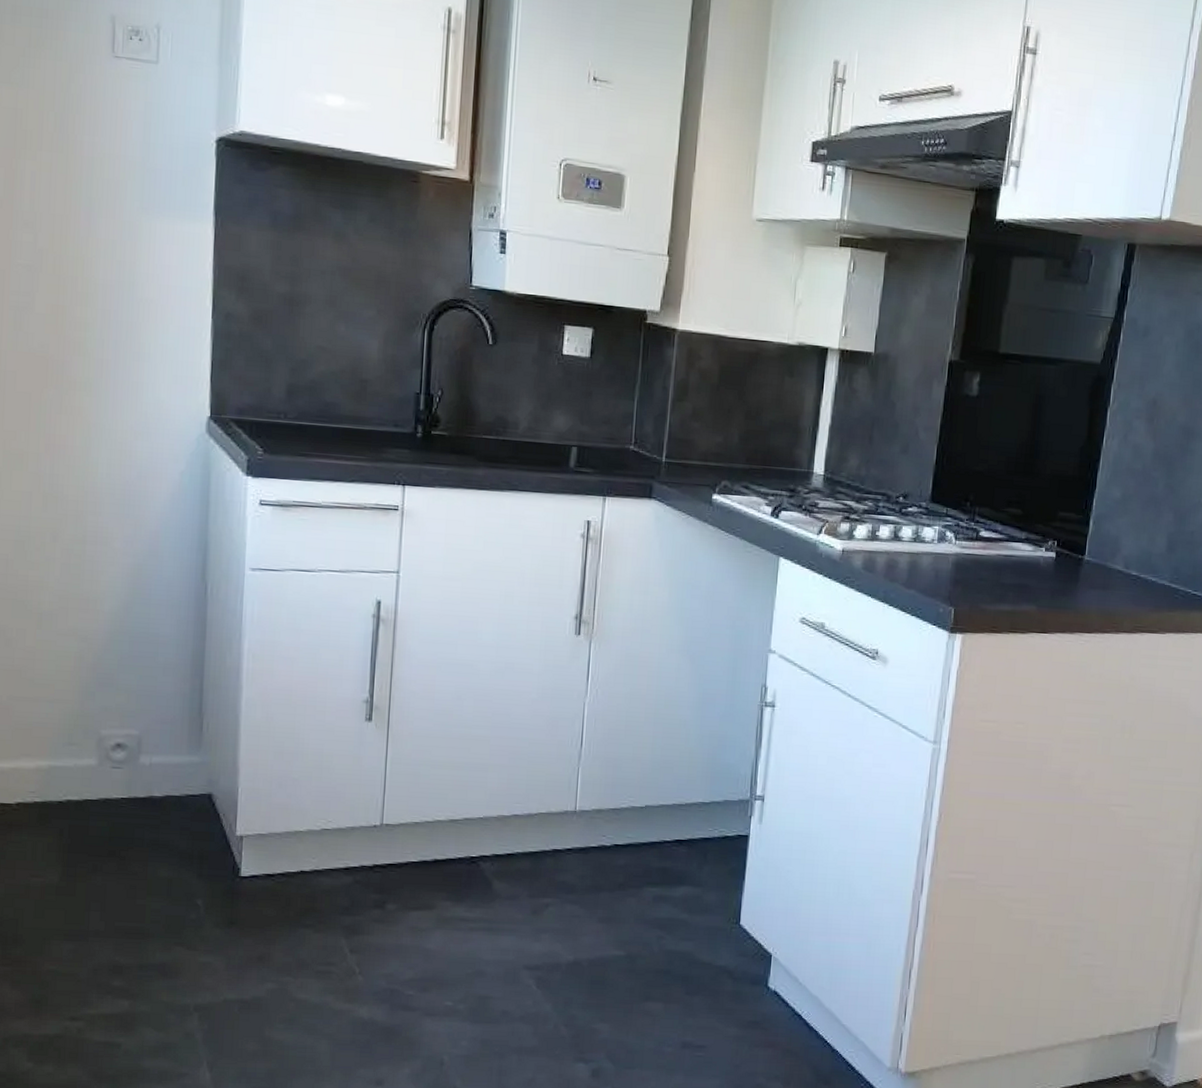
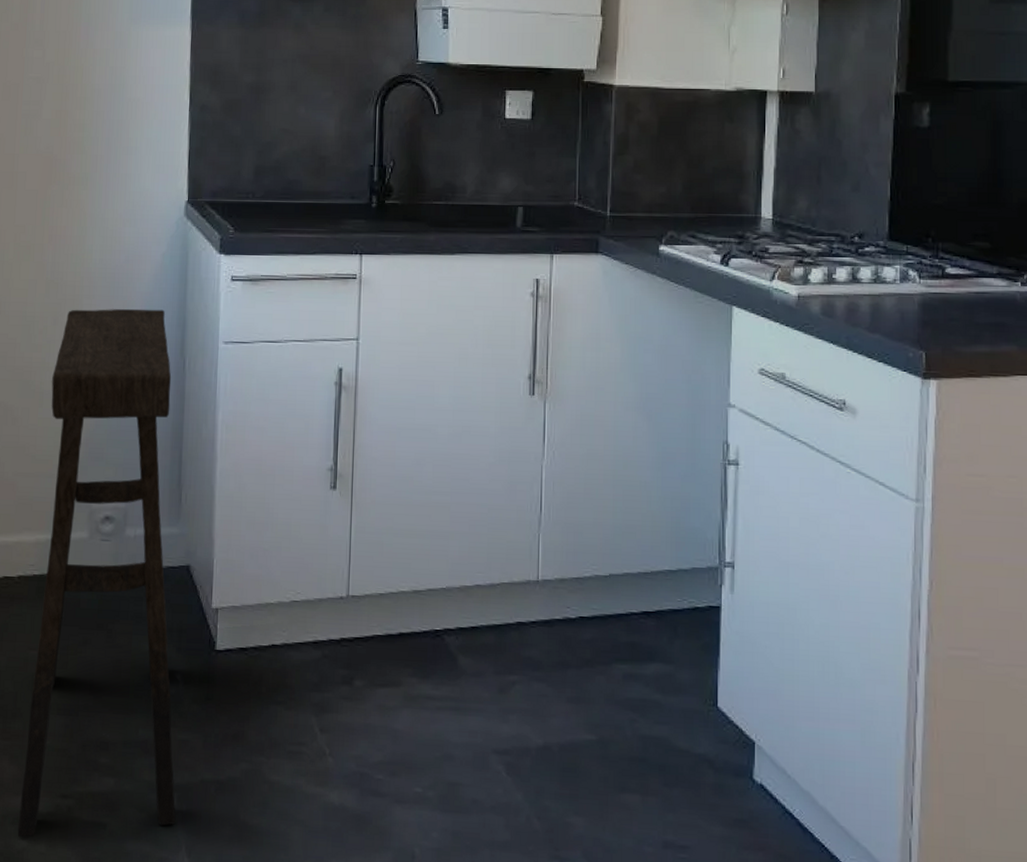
stool: none [21,526,197,1060] -> present [17,308,176,838]

